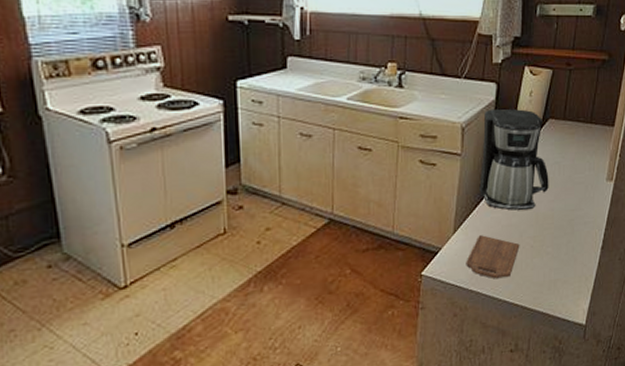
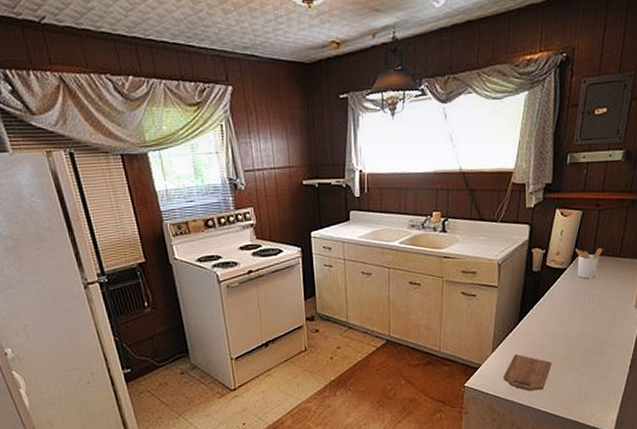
coffee maker: present [479,108,549,211] -> none [515,246,579,334]
utensil holder: none [545,112,574,147] -> present [576,247,603,279]

